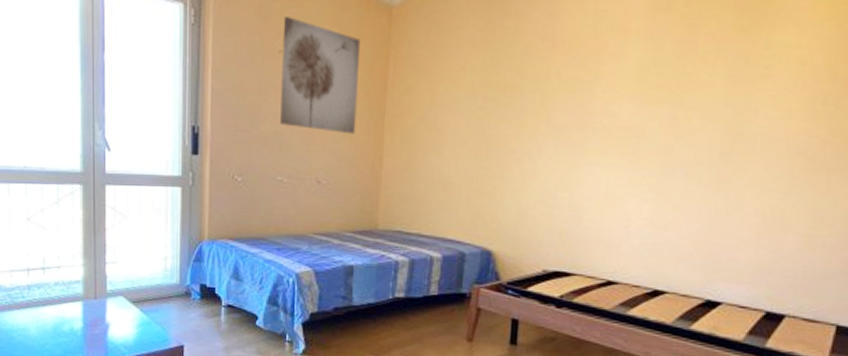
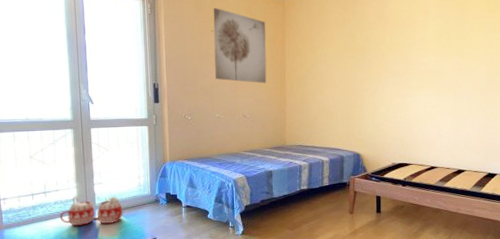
mug: none [60,276,142,320] -> present [59,196,123,226]

